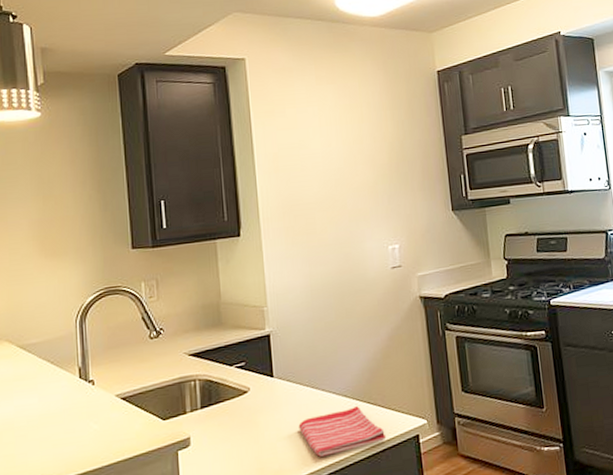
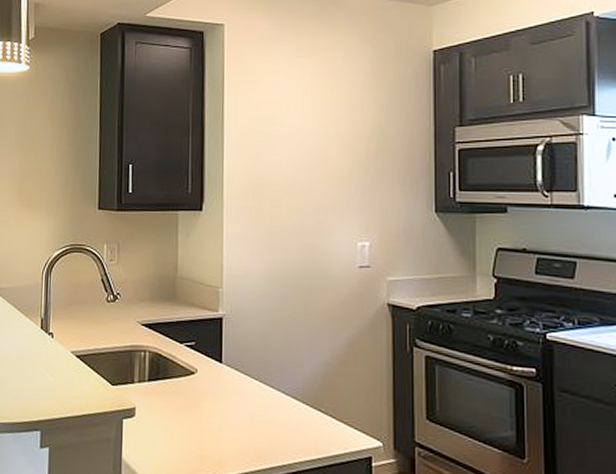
dish towel: present [298,405,387,457] -> none [243,410,335,458]

